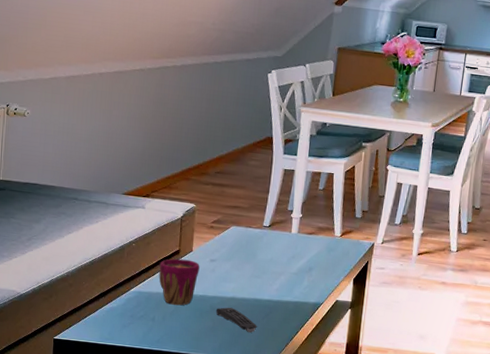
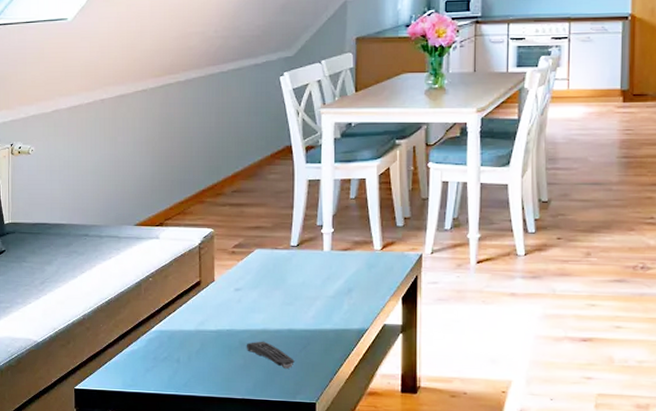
cup: present [159,258,200,306] -> none [180,290,224,343]

